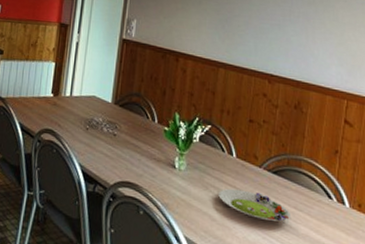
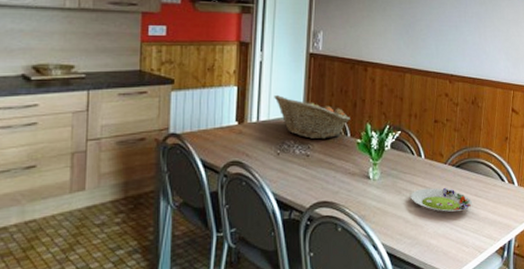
fruit basket: none [87,73,159,123] -> present [274,94,350,140]

